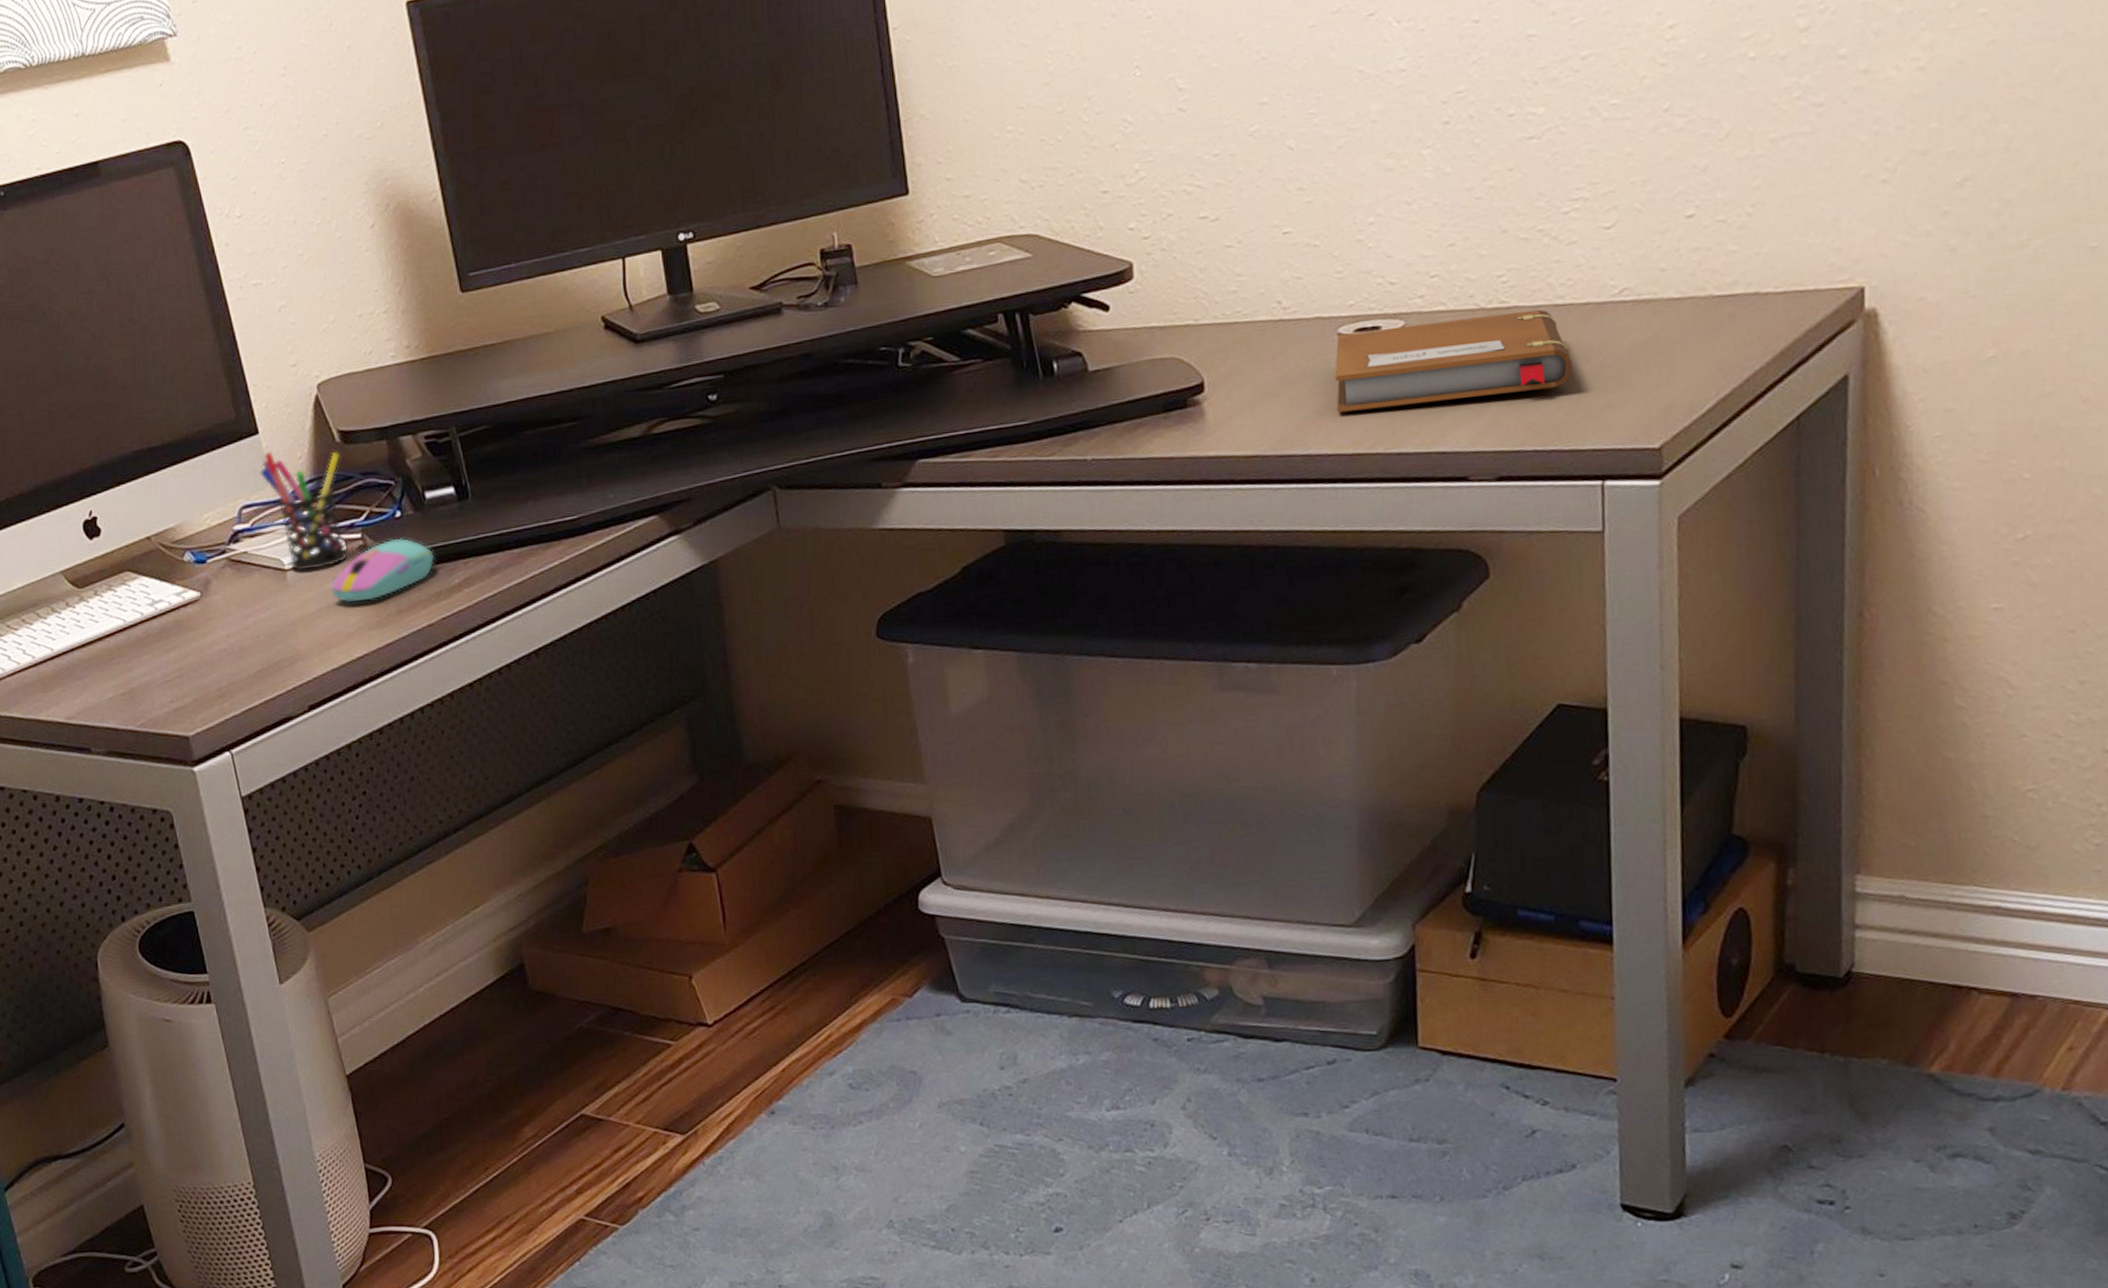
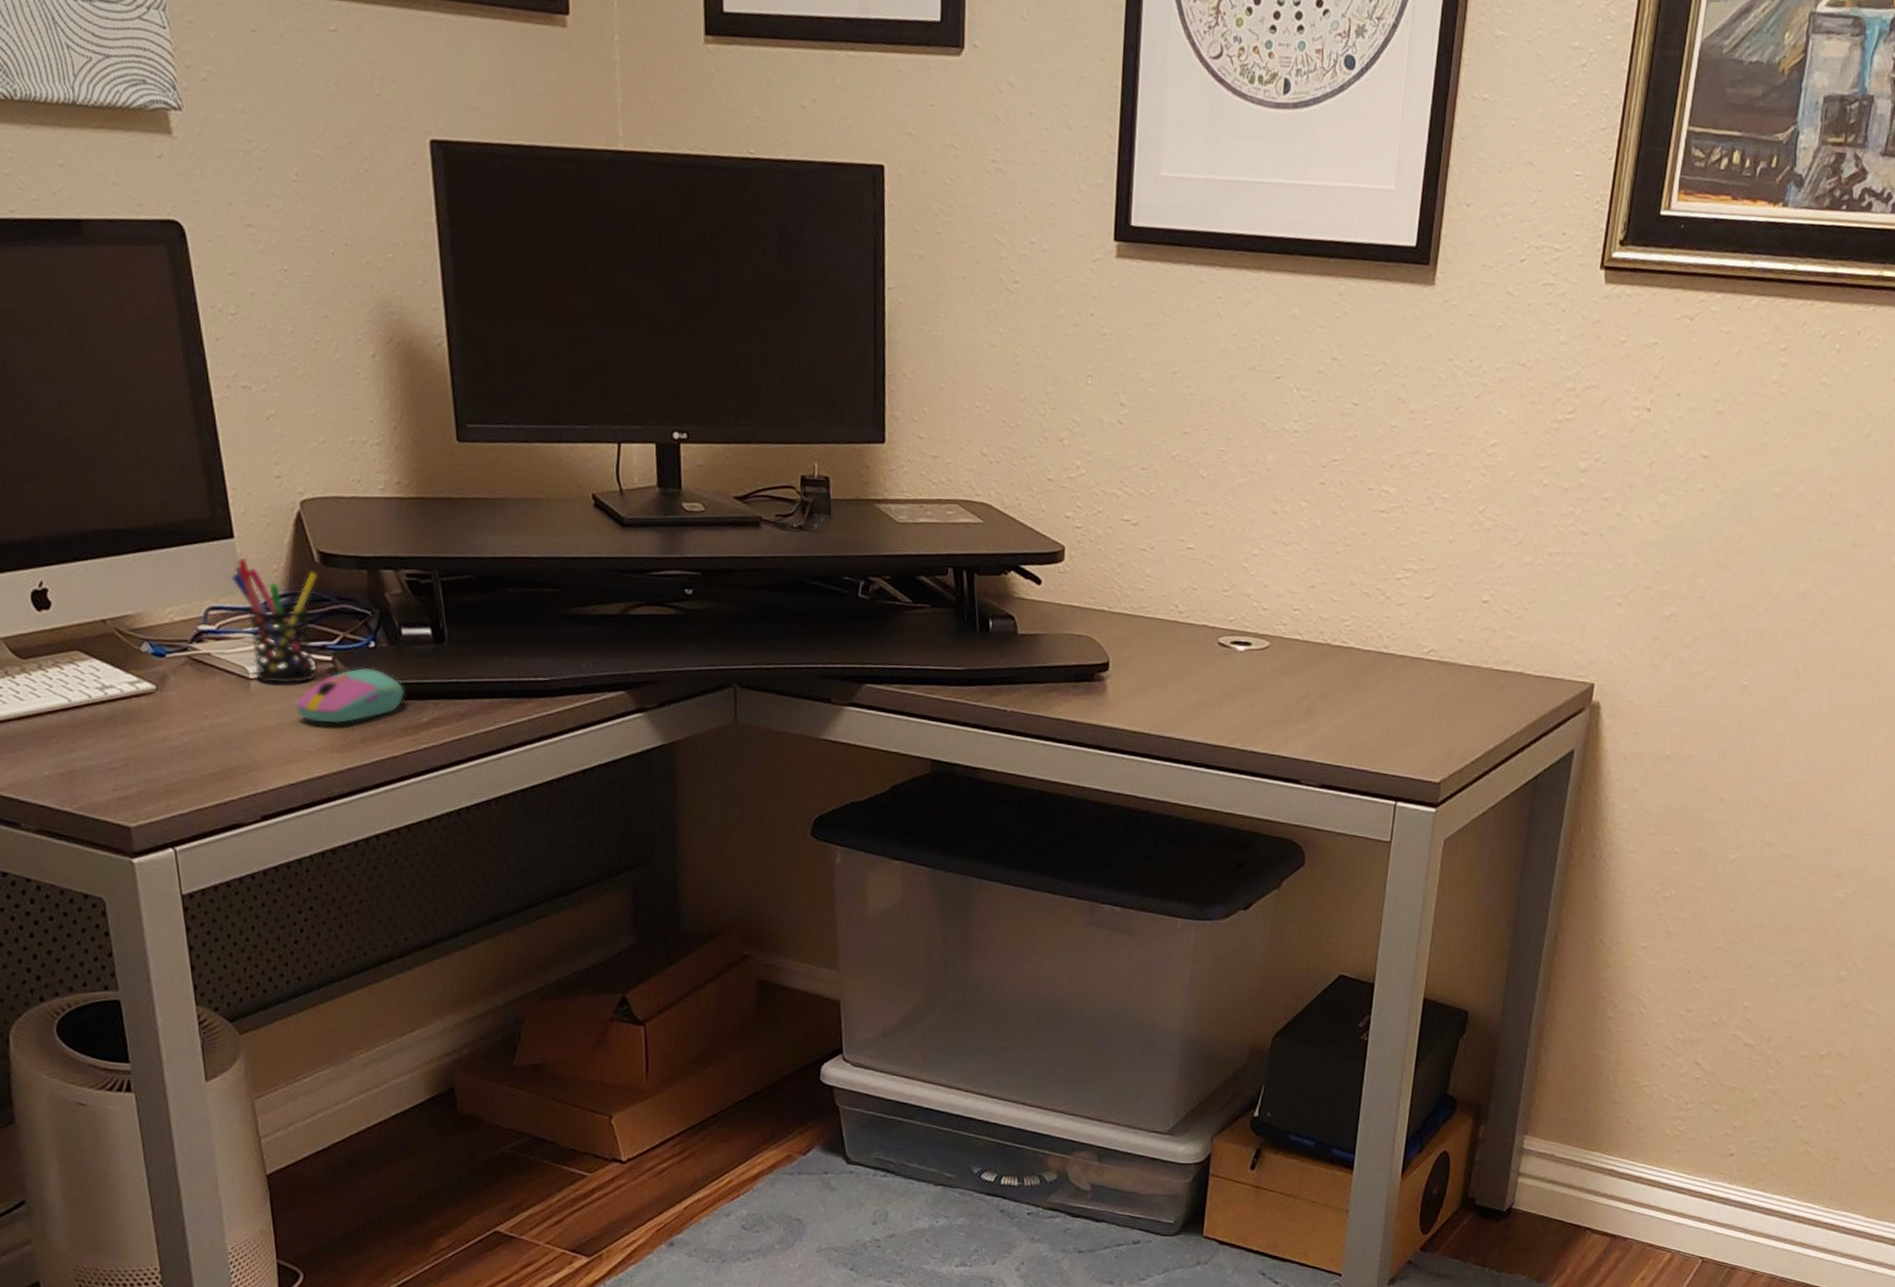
notebook: present [1335,309,1572,413] -> none [1210,643,1387,720]

